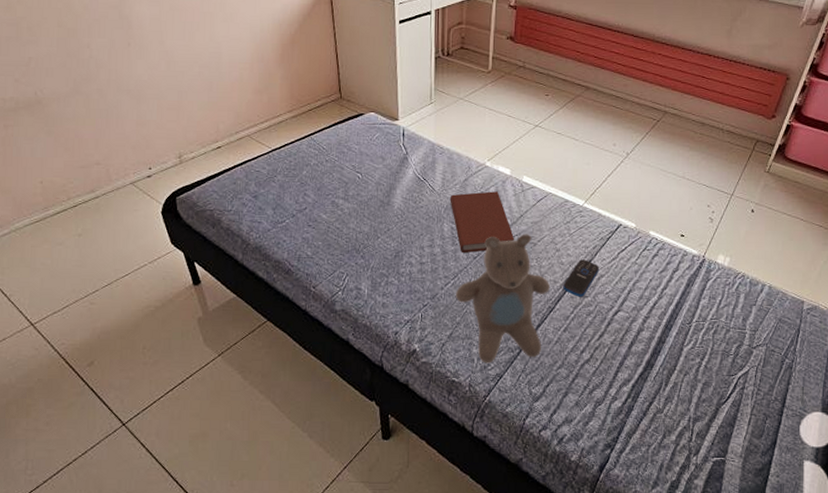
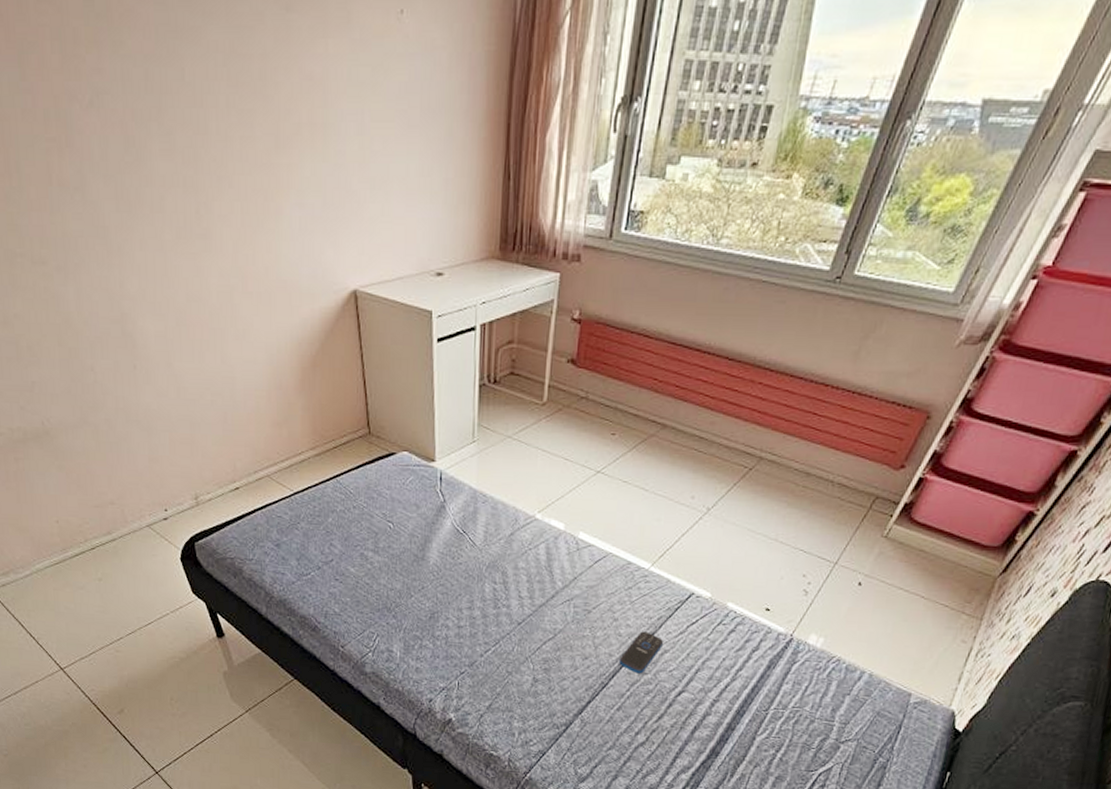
book: present [449,191,515,252] -> none [492,548,566,618]
stuffed animal: present [455,234,550,364] -> none [495,599,604,739]

